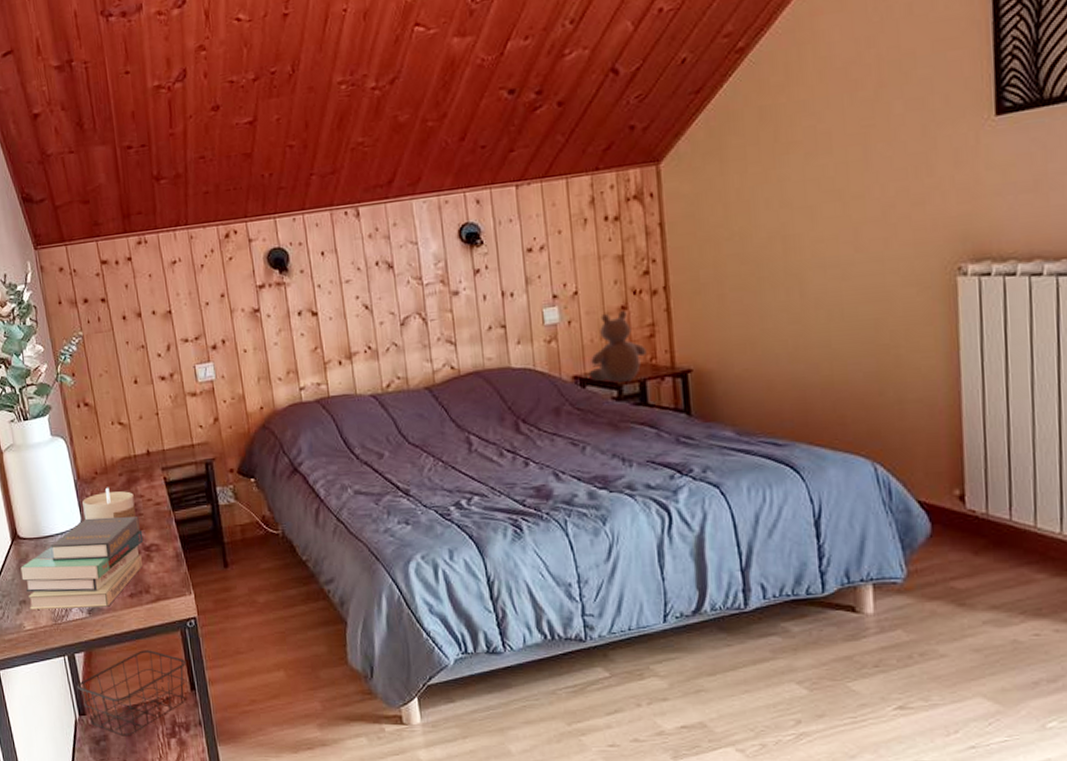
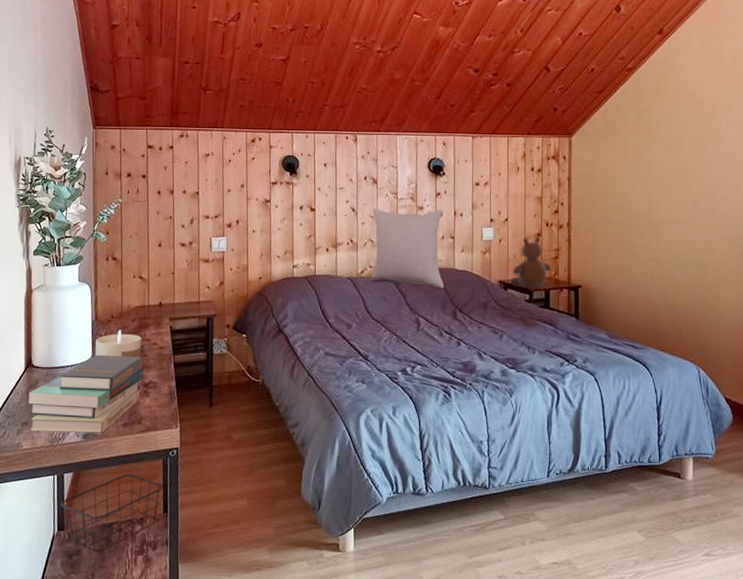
pillow: none [392,291,499,397] -> present [370,208,445,289]

